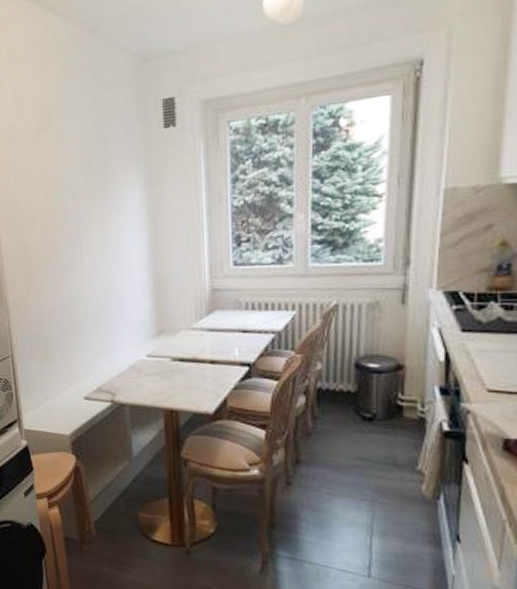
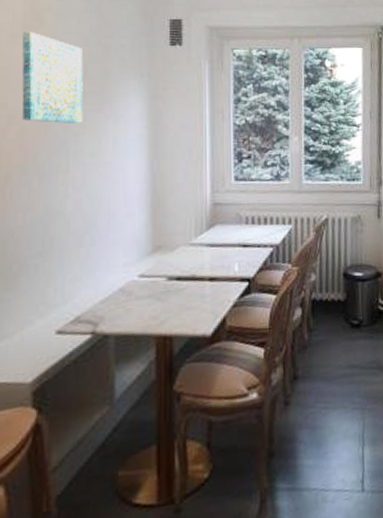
wall art: none [36,134,91,218] -> present [22,32,84,123]

